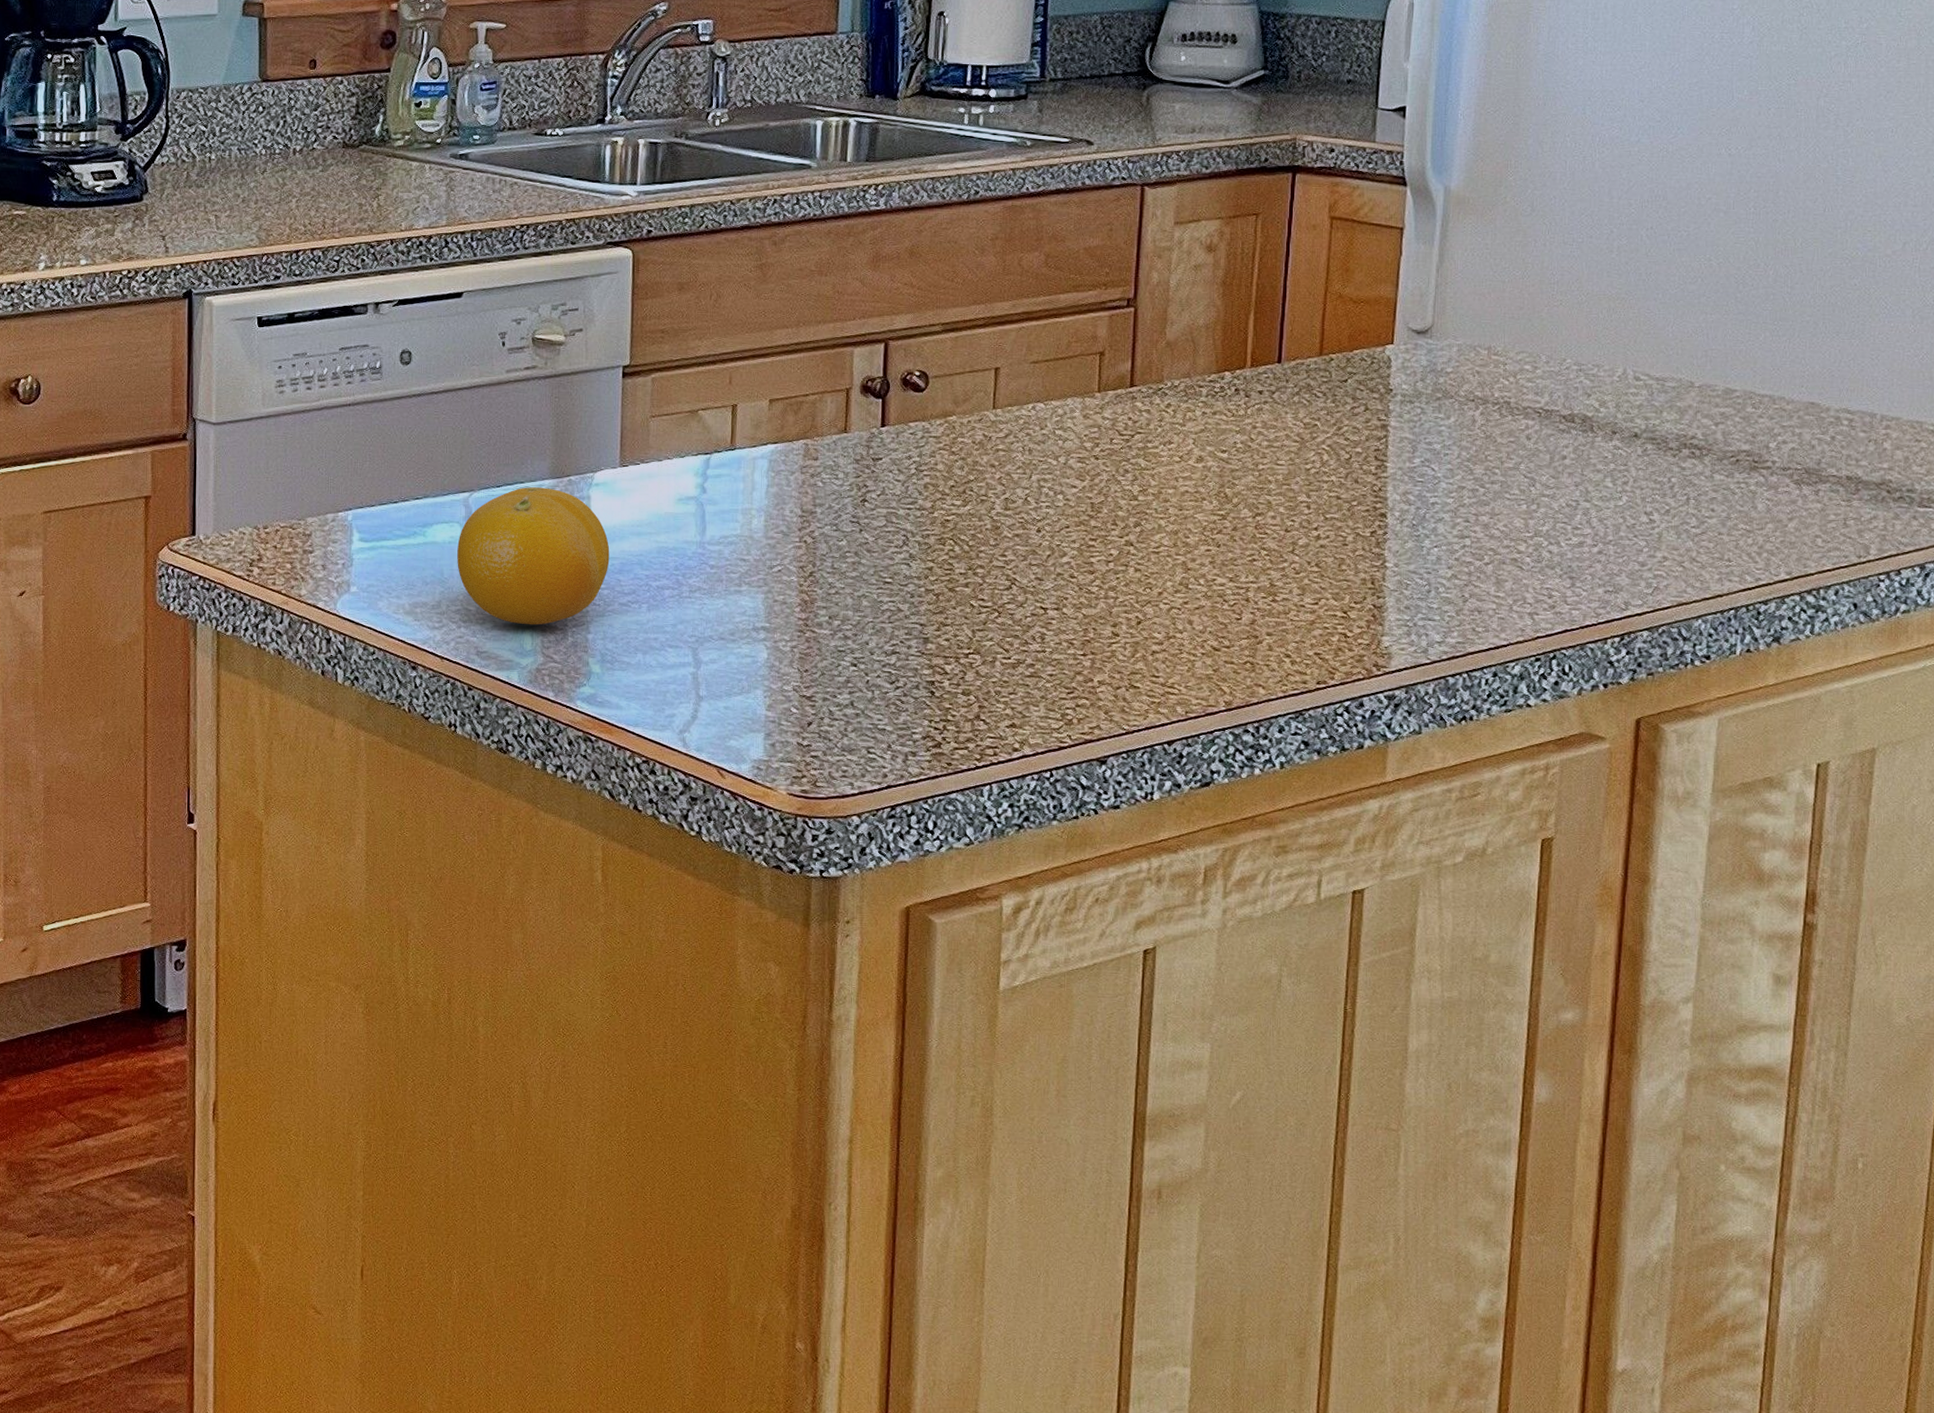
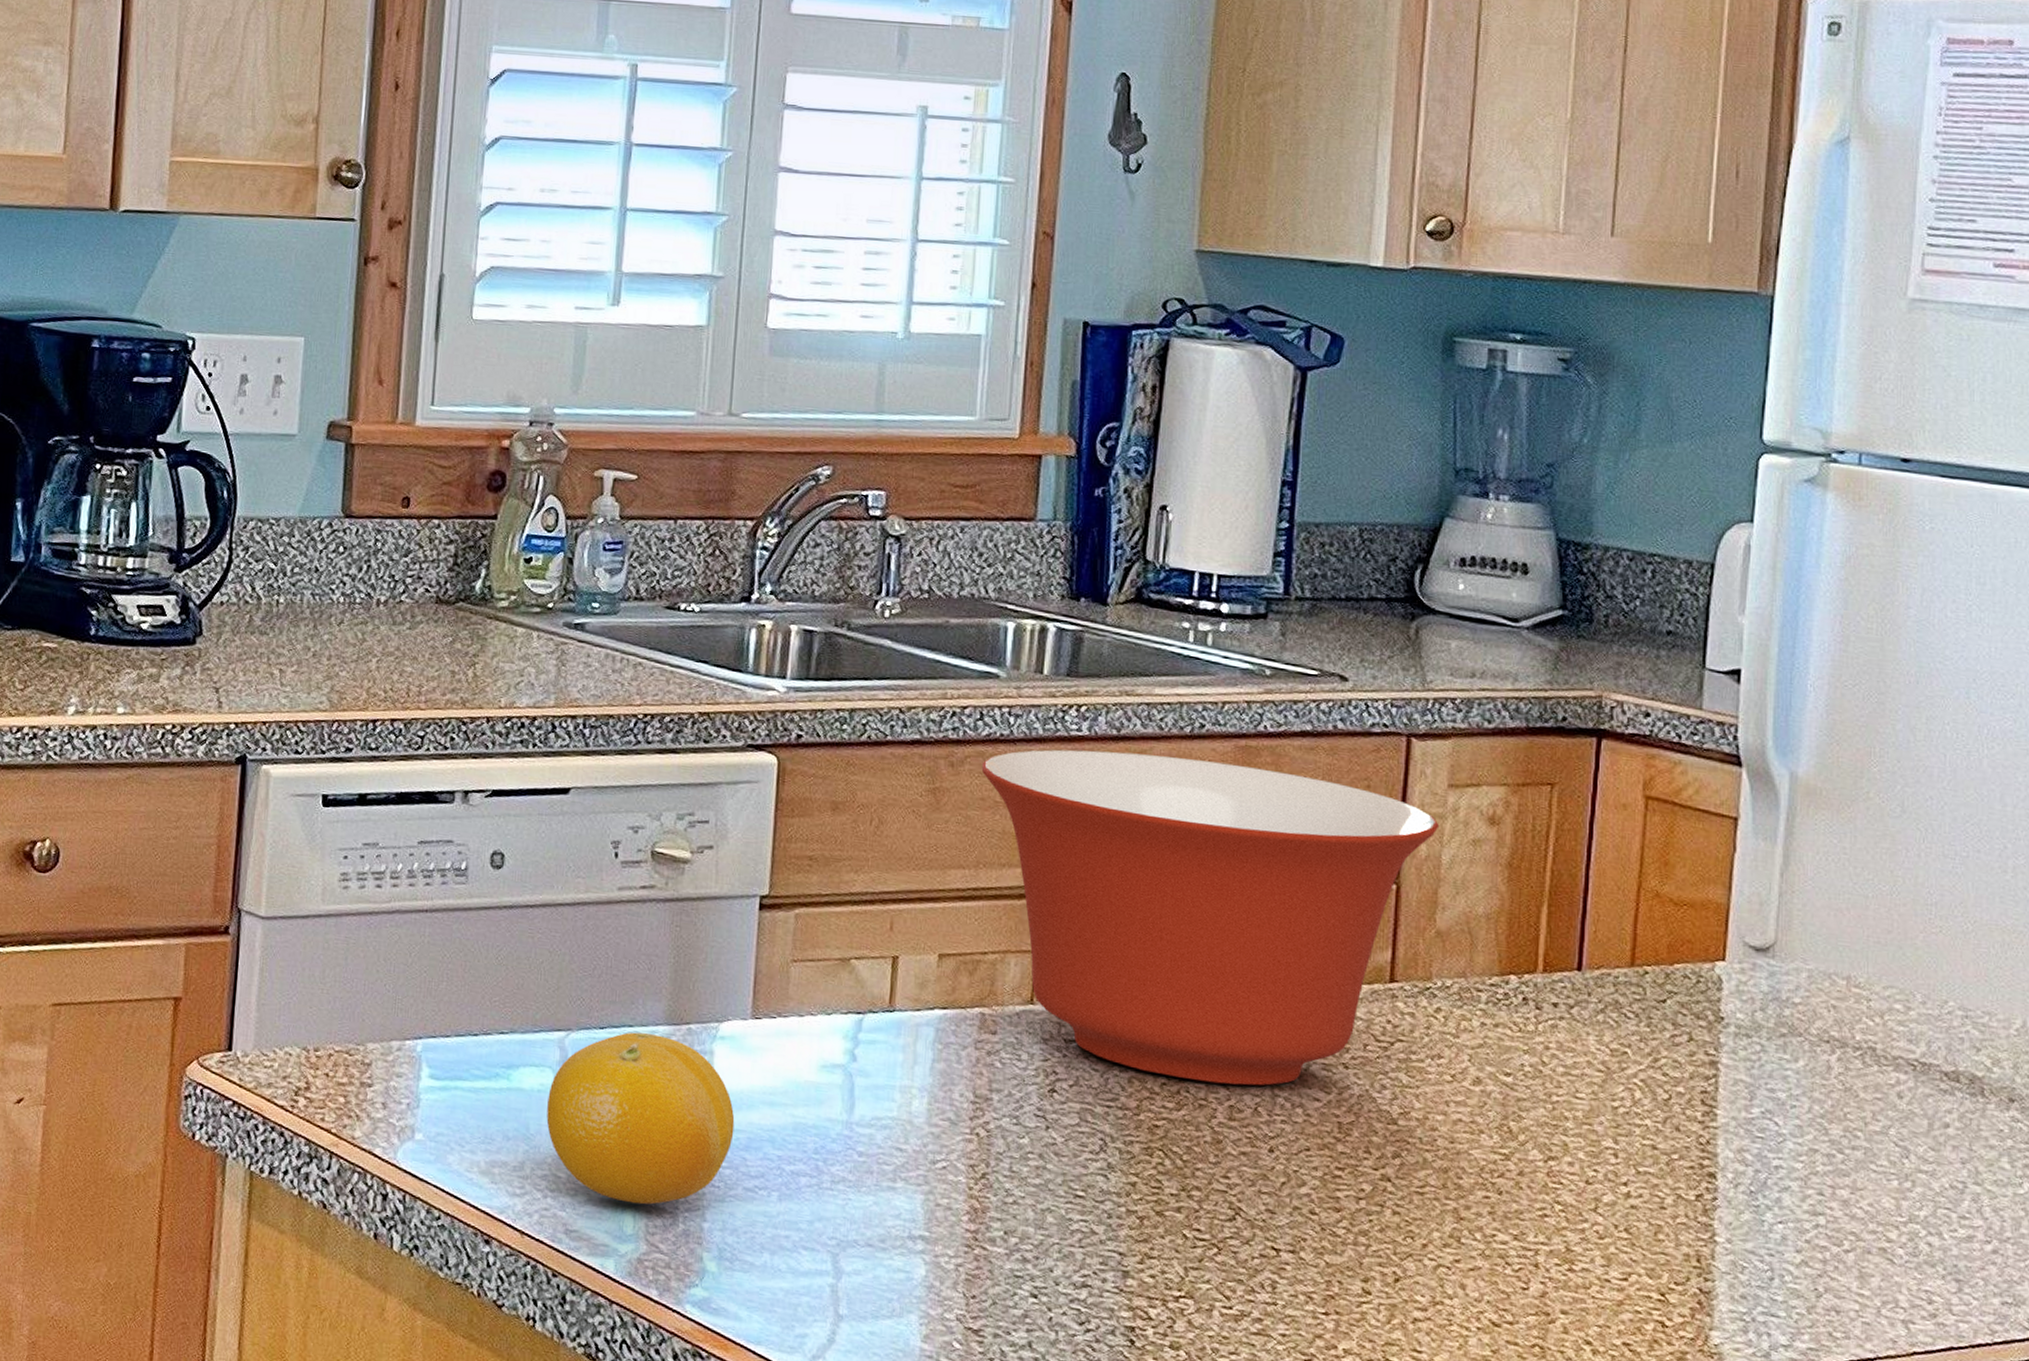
mixing bowl: none [799,220,1168,482] -> present [981,749,1440,1086]

